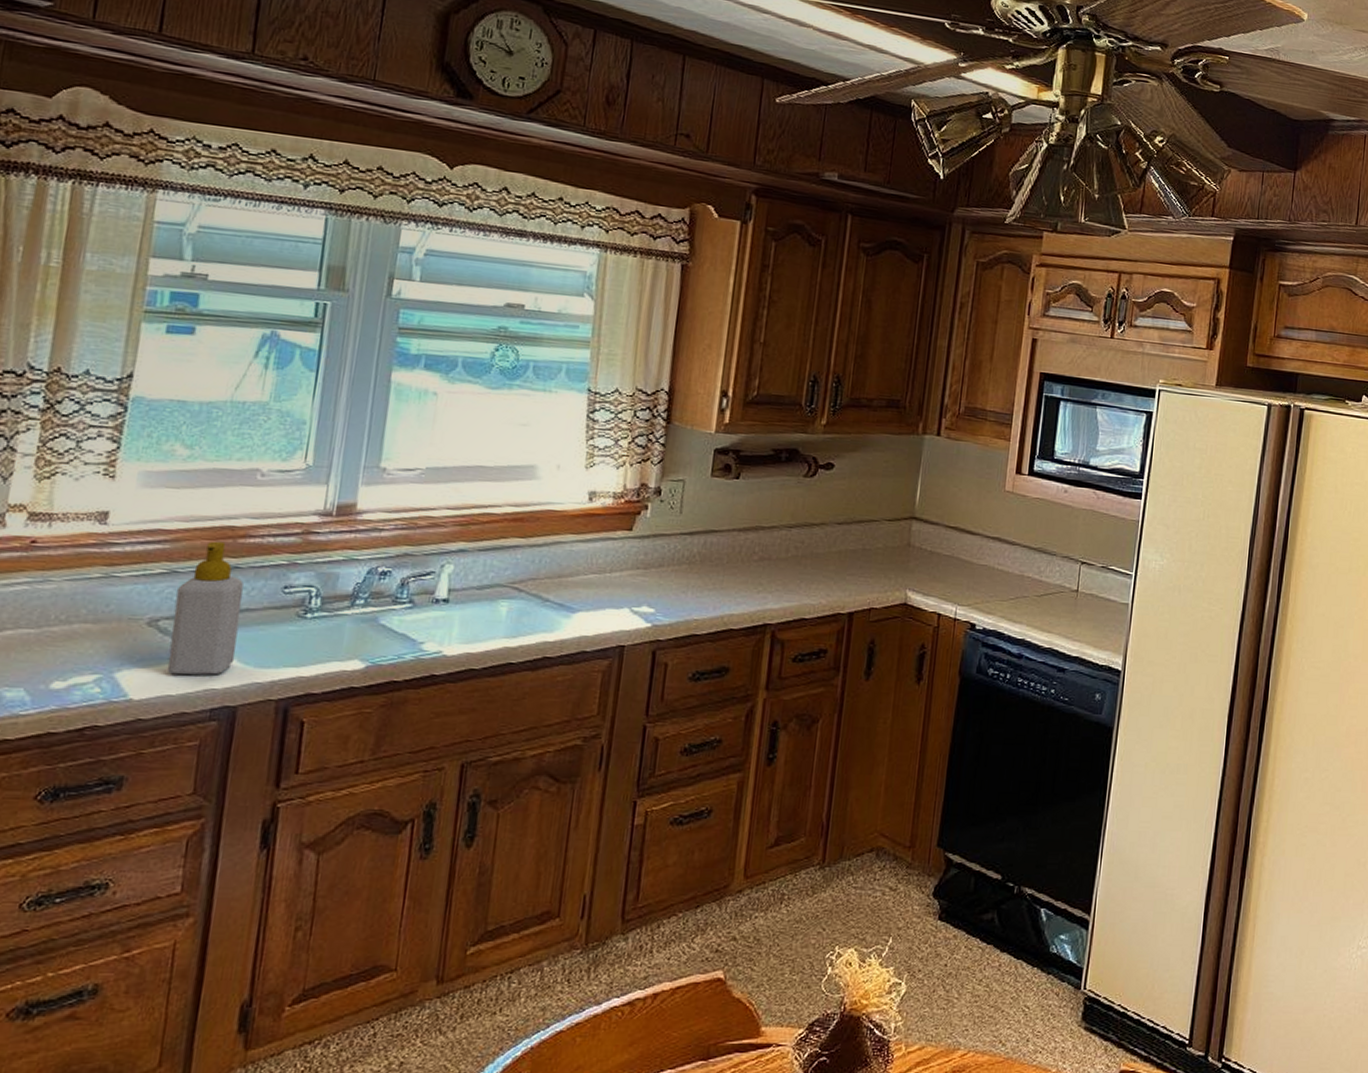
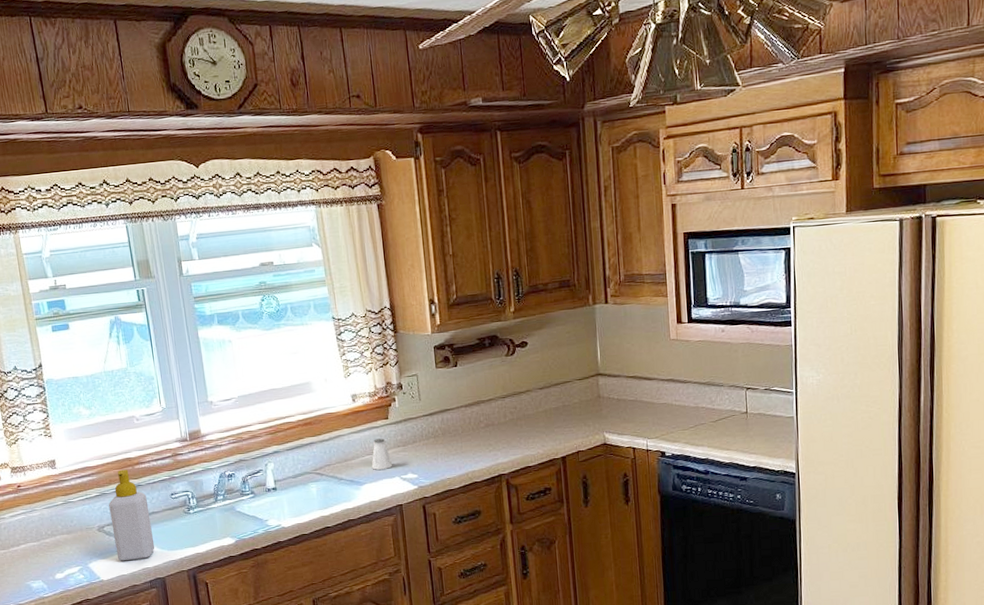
saltshaker: none [593,554,624,596] -> present [371,438,393,470]

